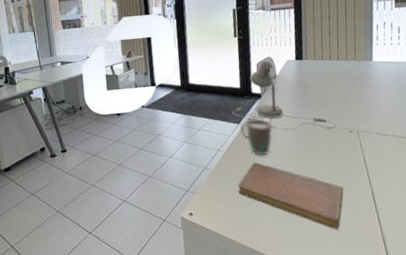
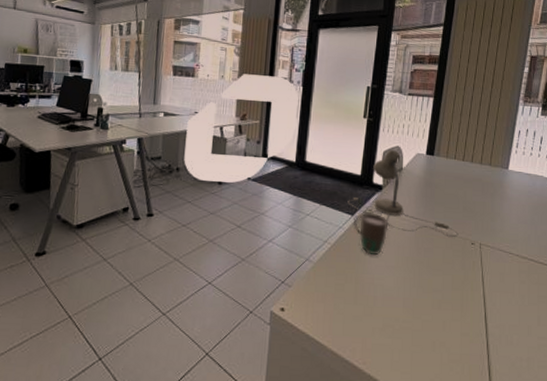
notebook: present [237,162,344,230] -> none [339,261,455,351]

